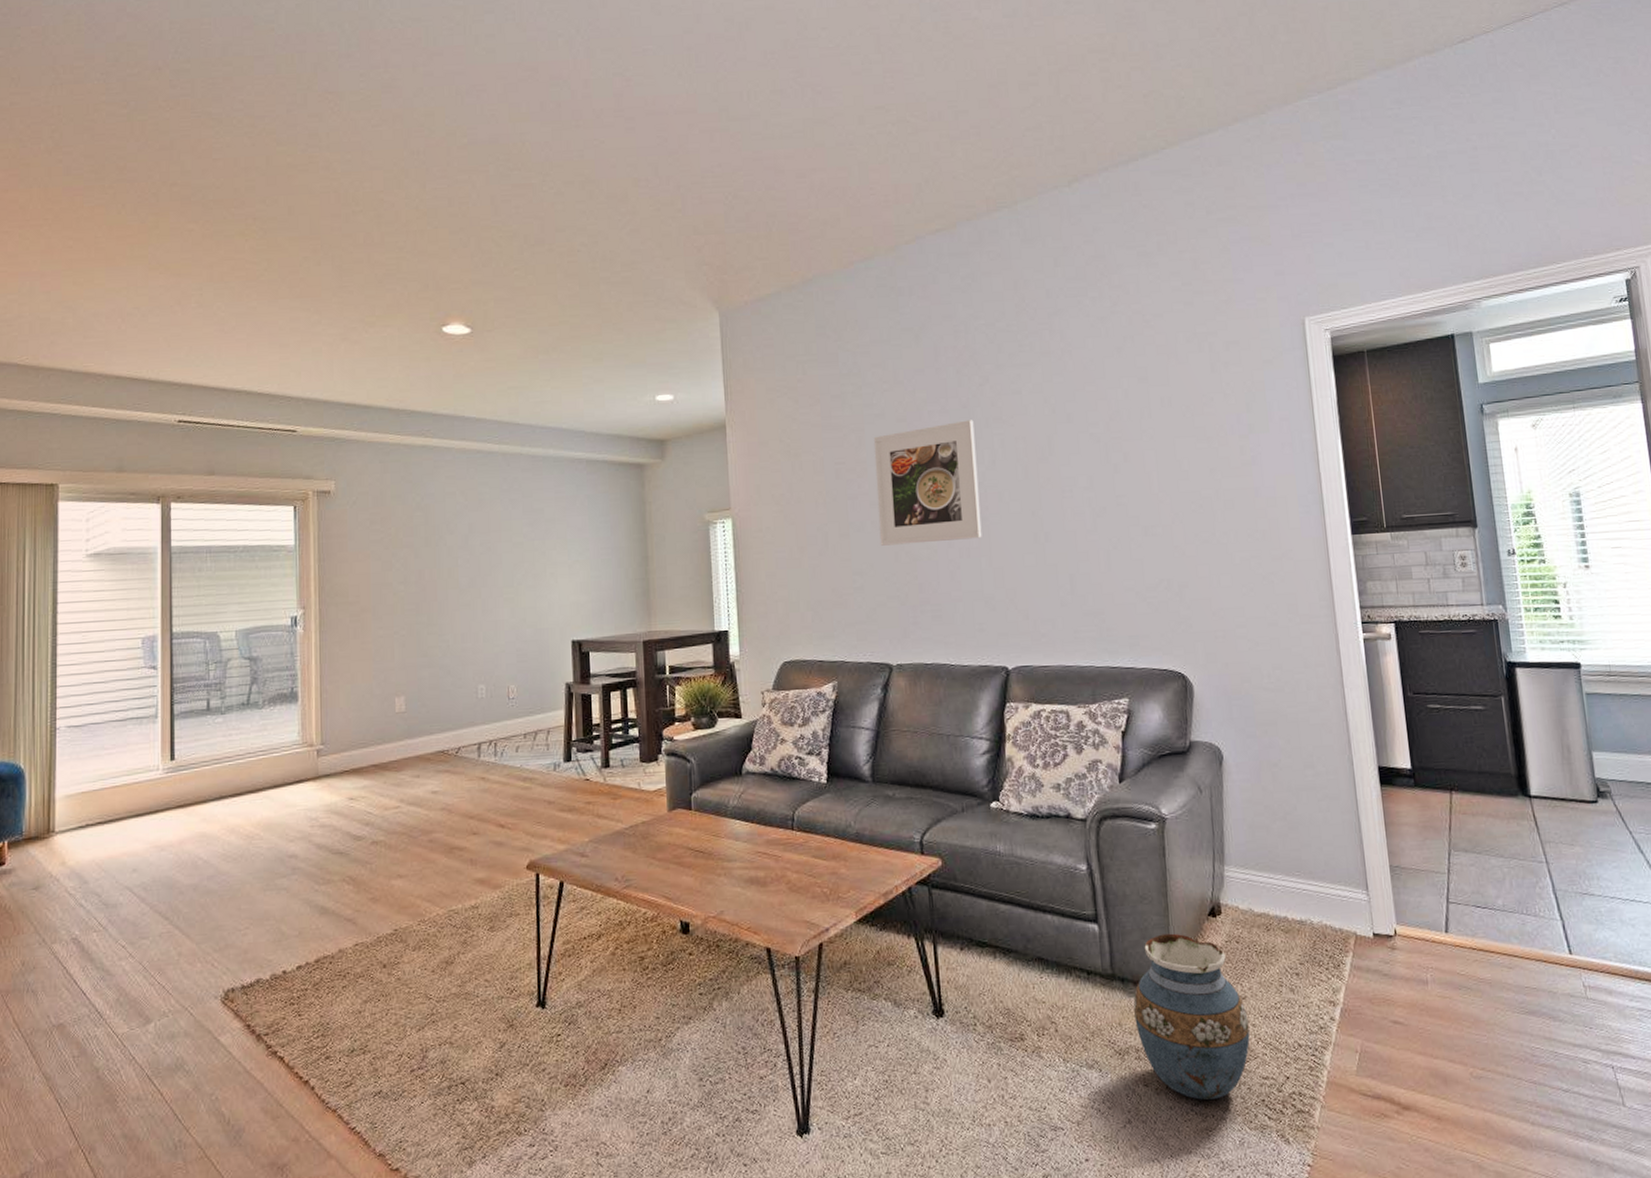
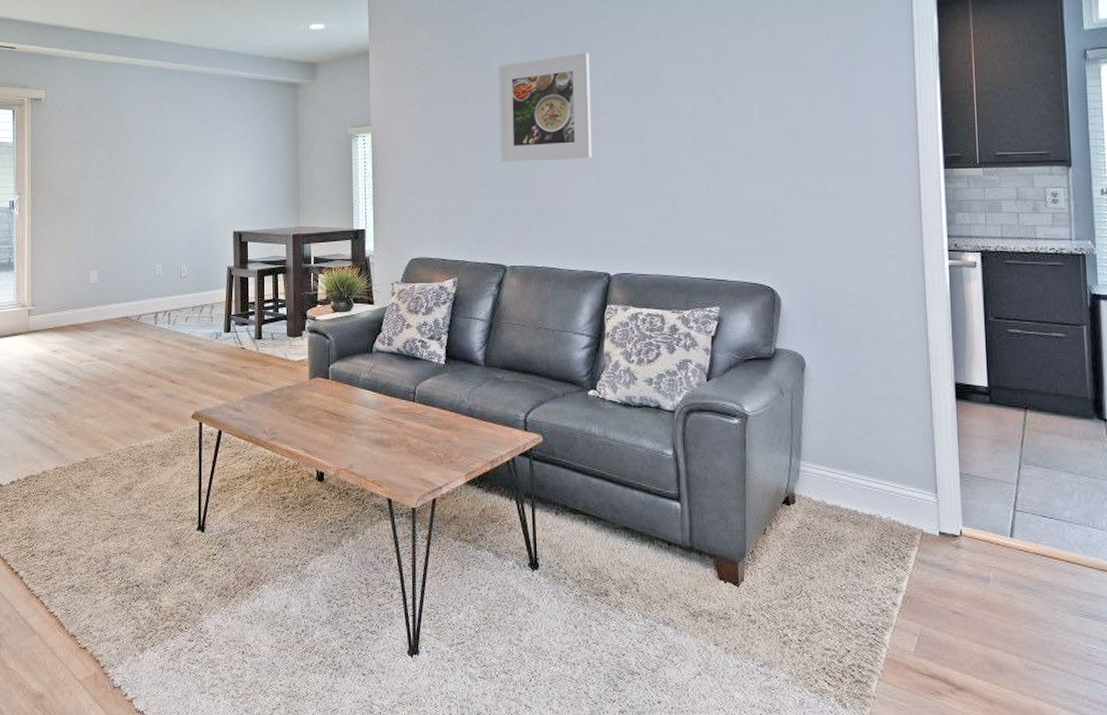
vase: present [1133,933,1250,1100] -> none [709,516,815,663]

